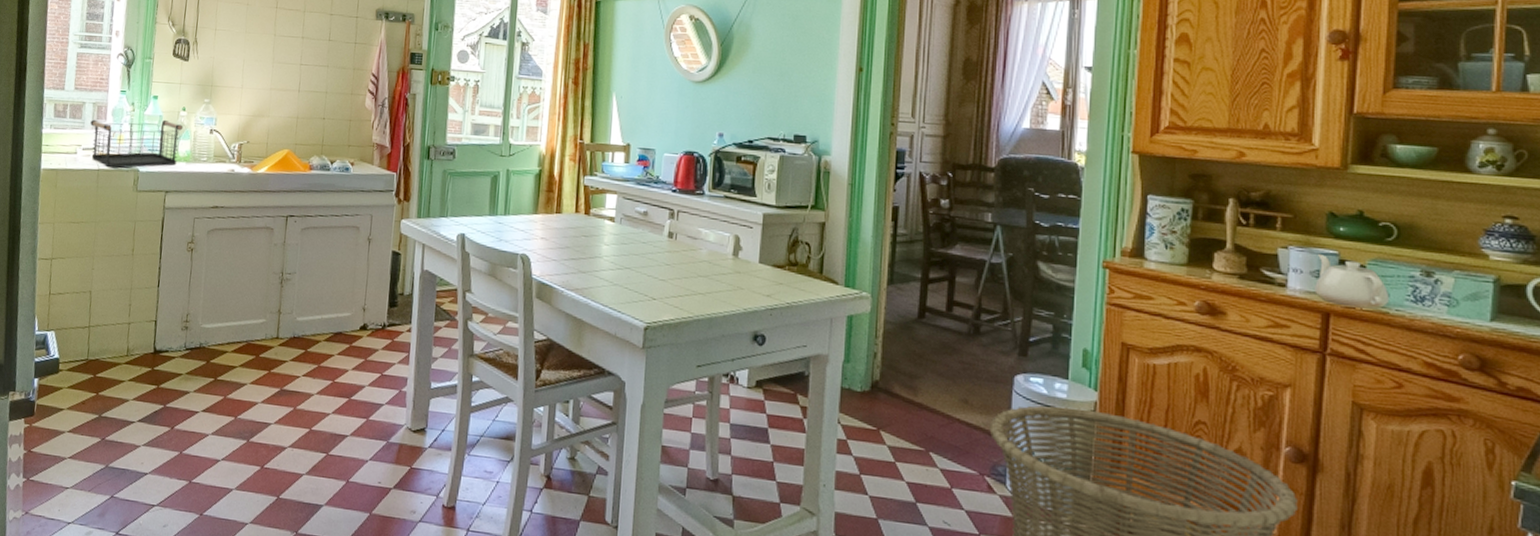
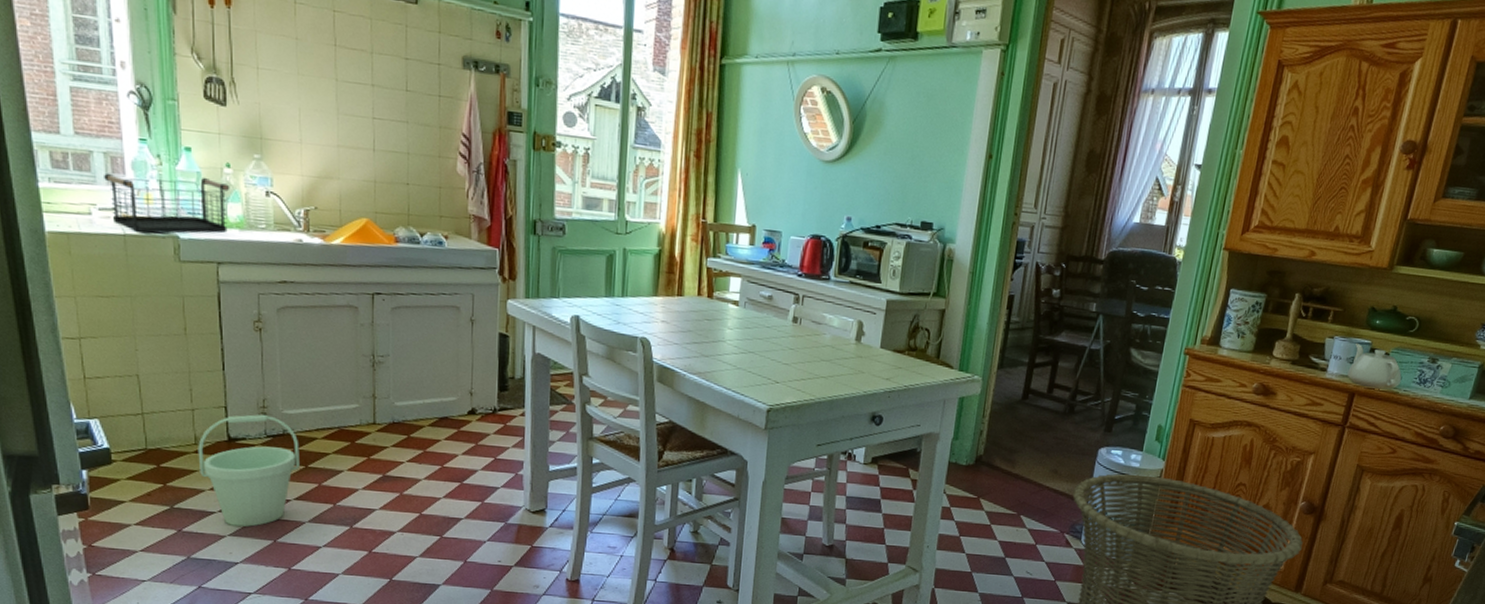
bucket: none [127,328,212,438] -> present [198,414,300,527]

